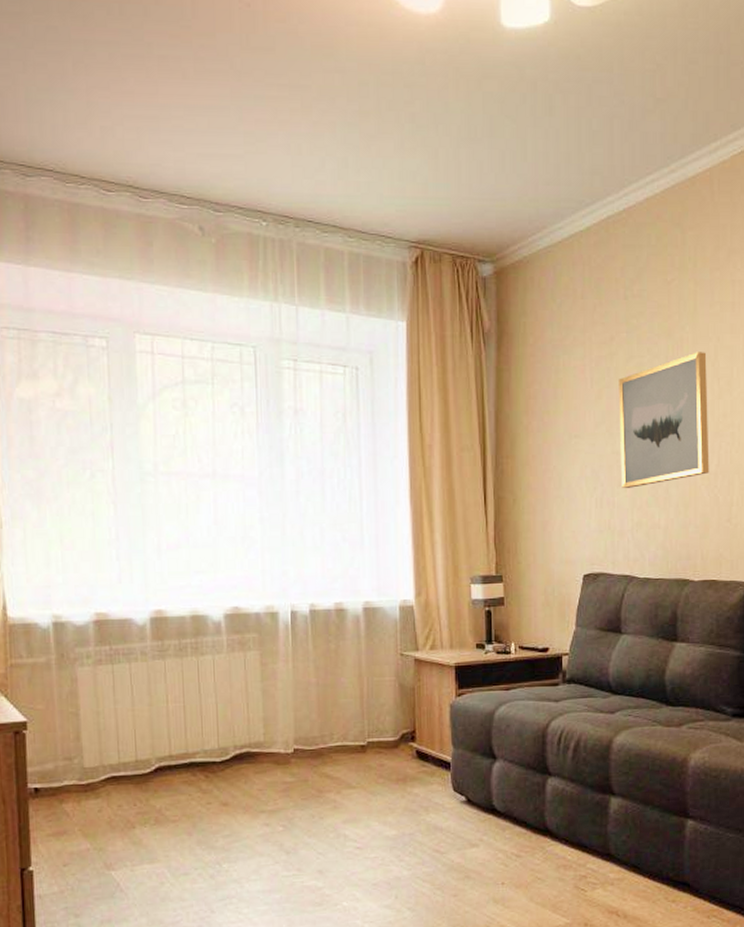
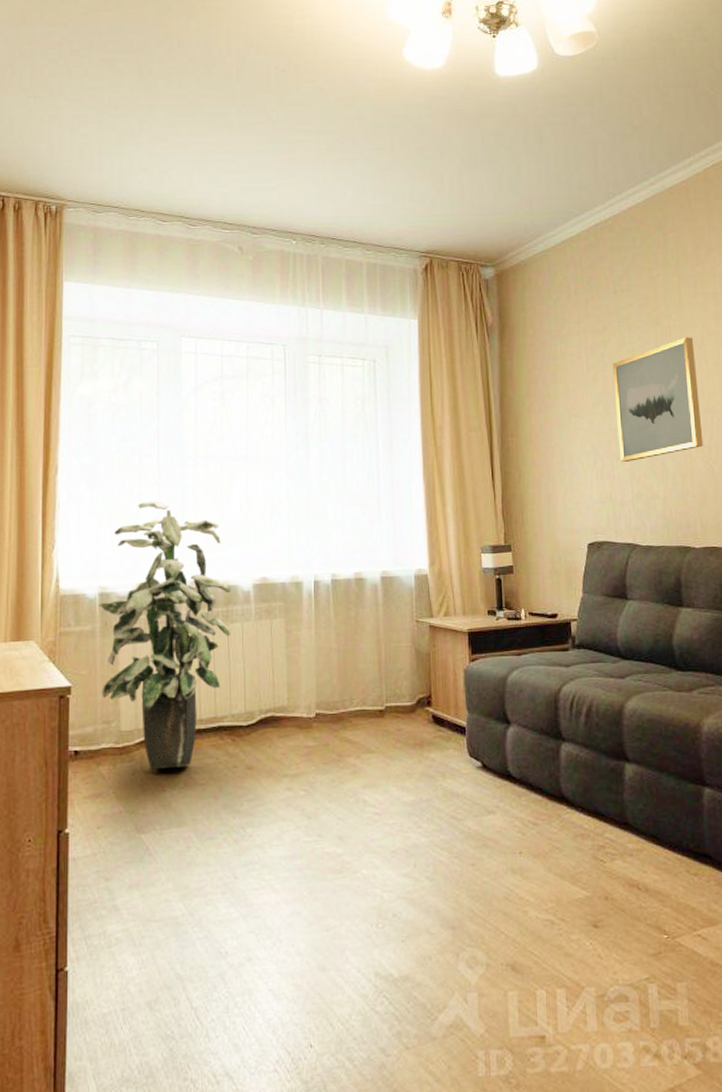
indoor plant: none [52,521,200,806] -> present [98,501,231,769]

